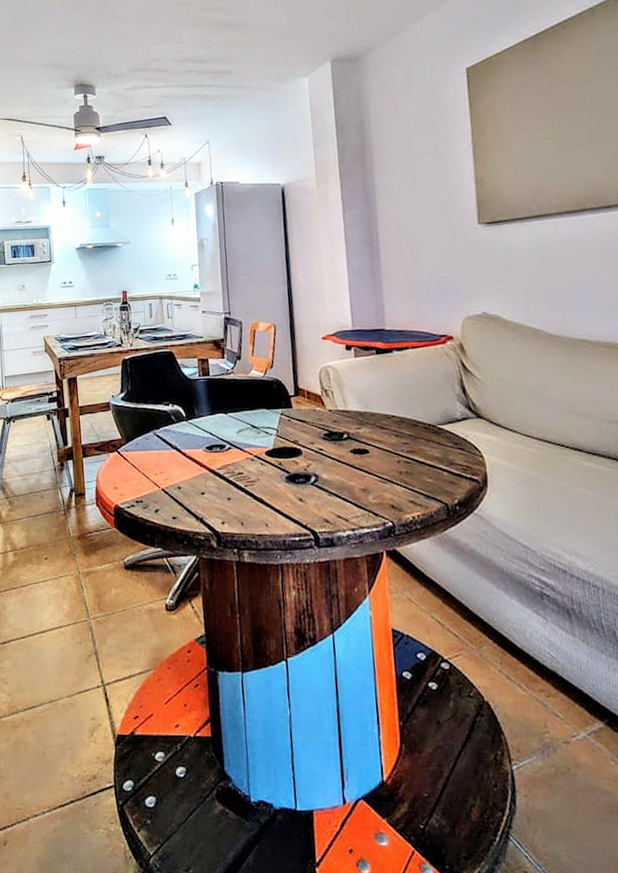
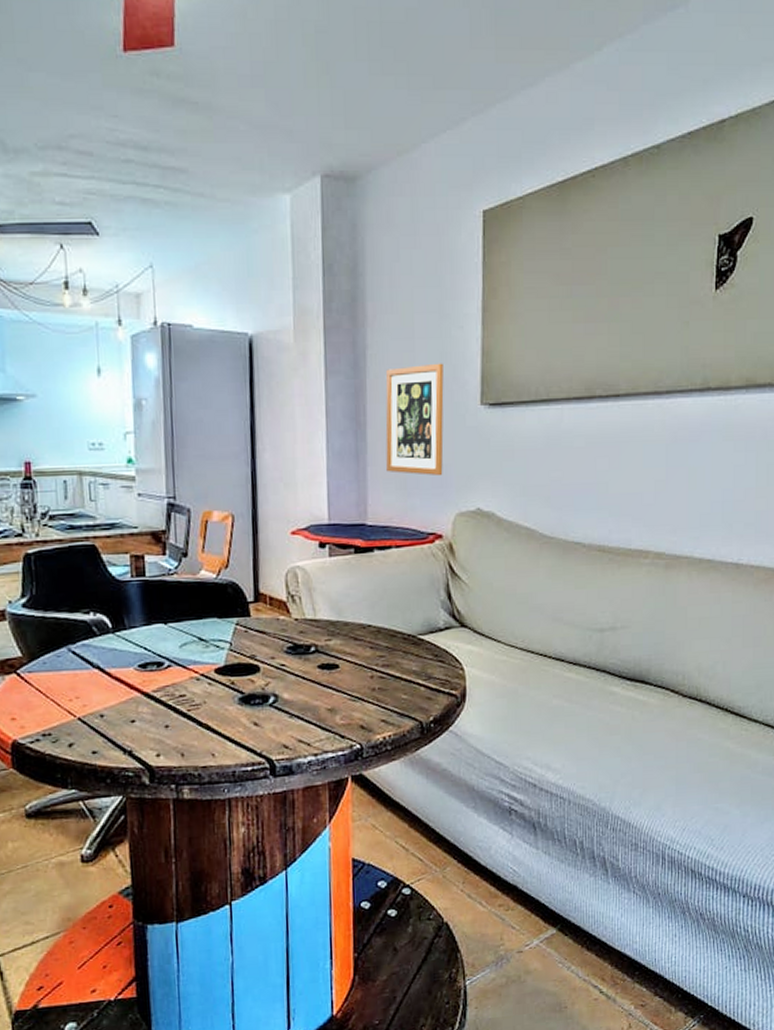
wall art: none [393,192,449,287] -> present [385,363,444,476]

